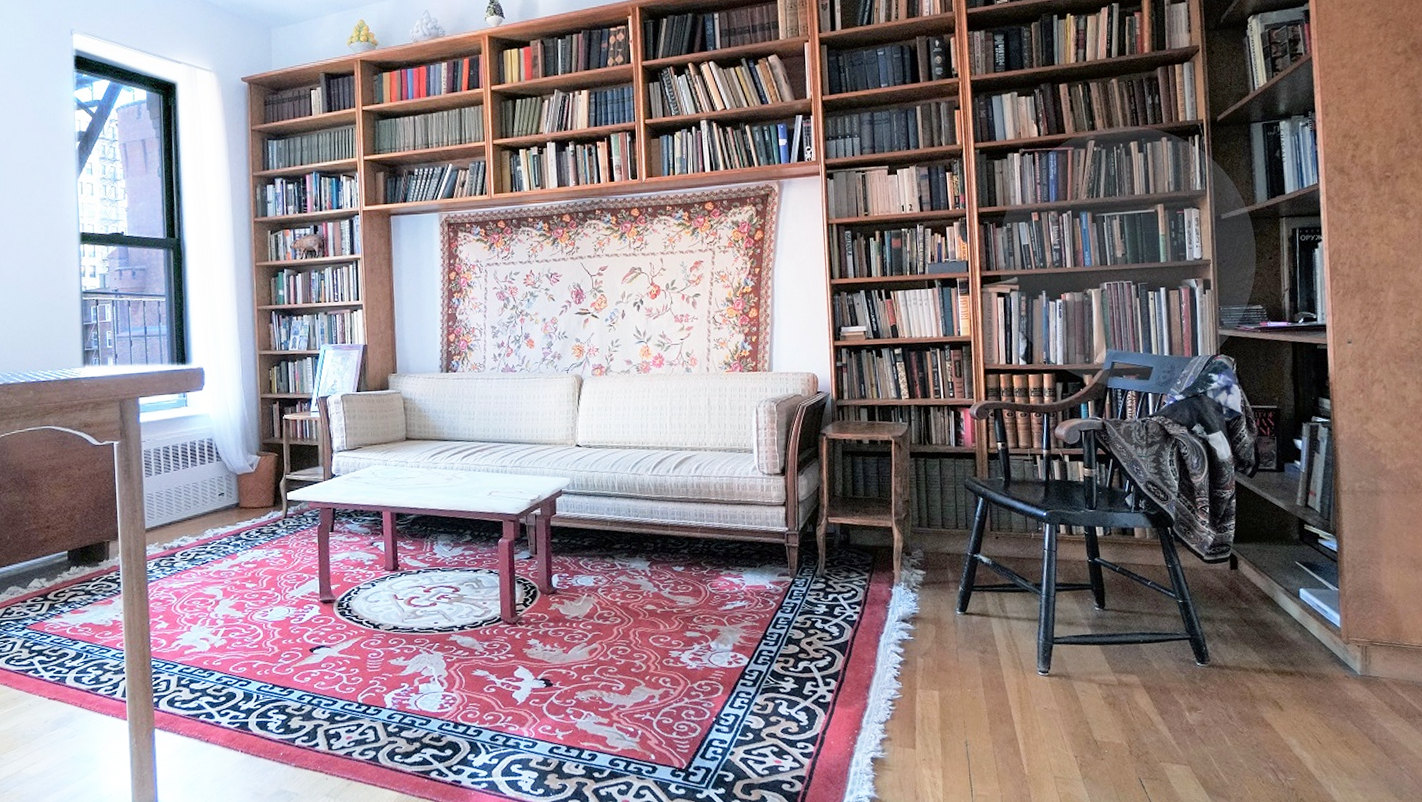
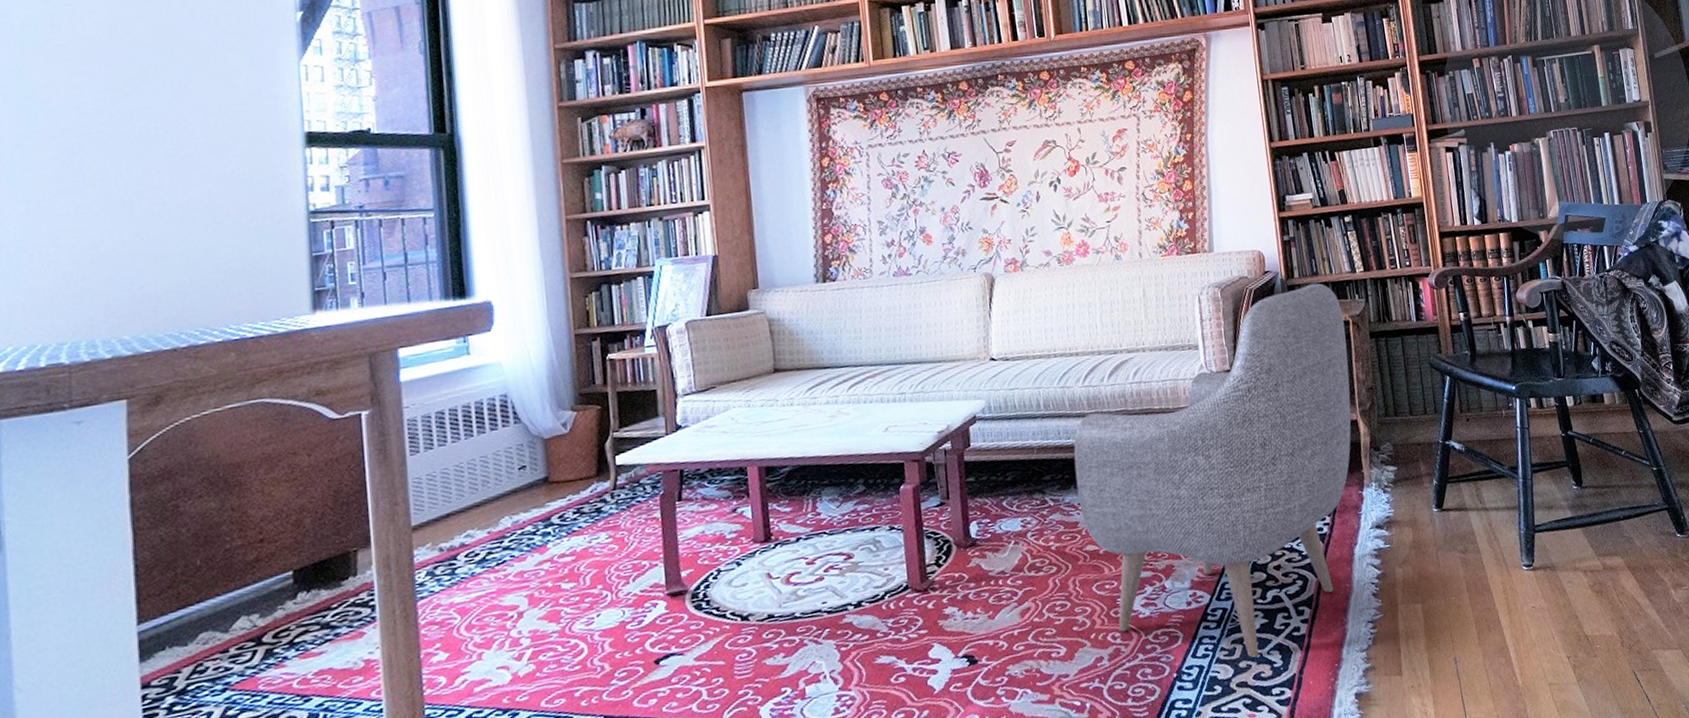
armchair: none [640,405,888,715] -> present [1073,283,1351,658]

